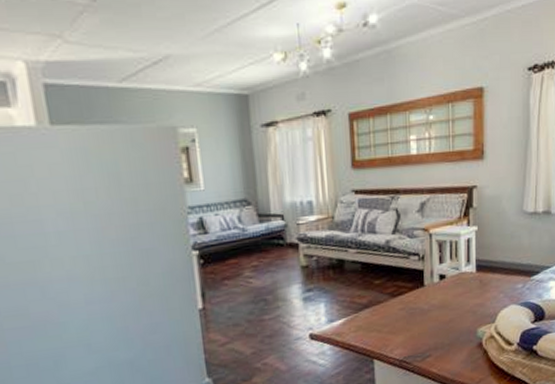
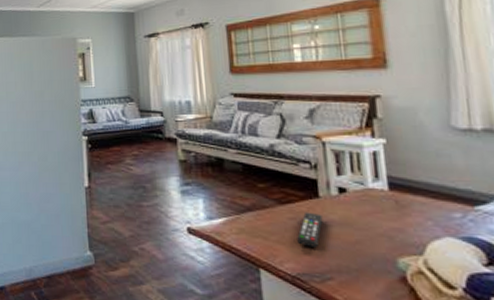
remote control: none [405,300,426,332] -> present [297,212,323,247]

